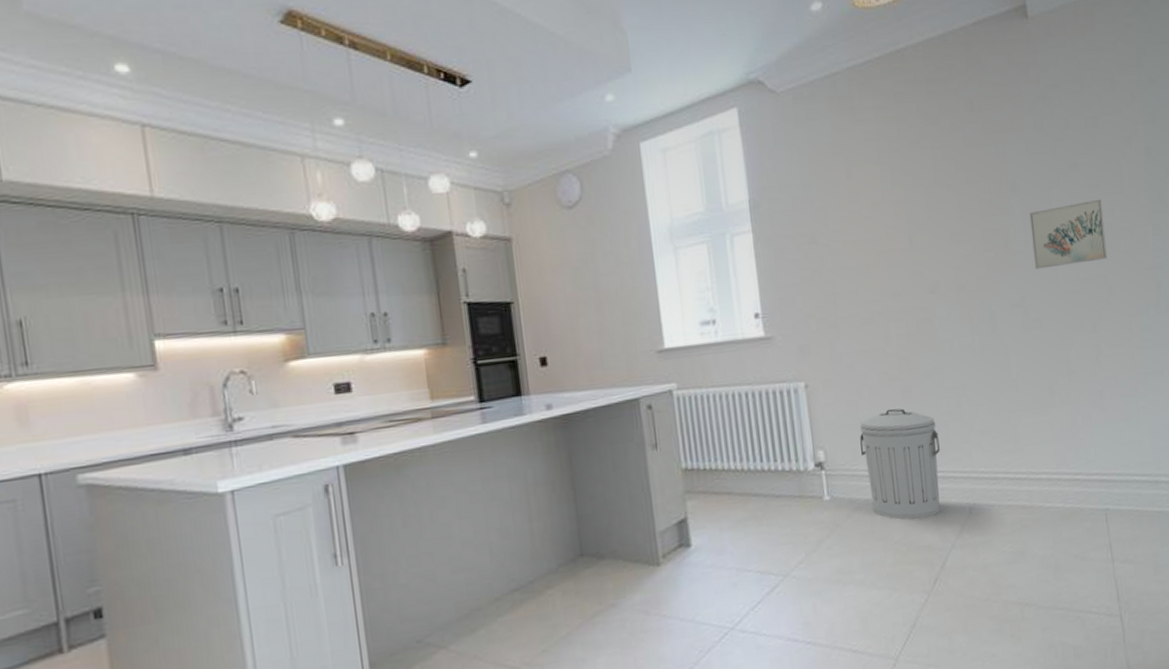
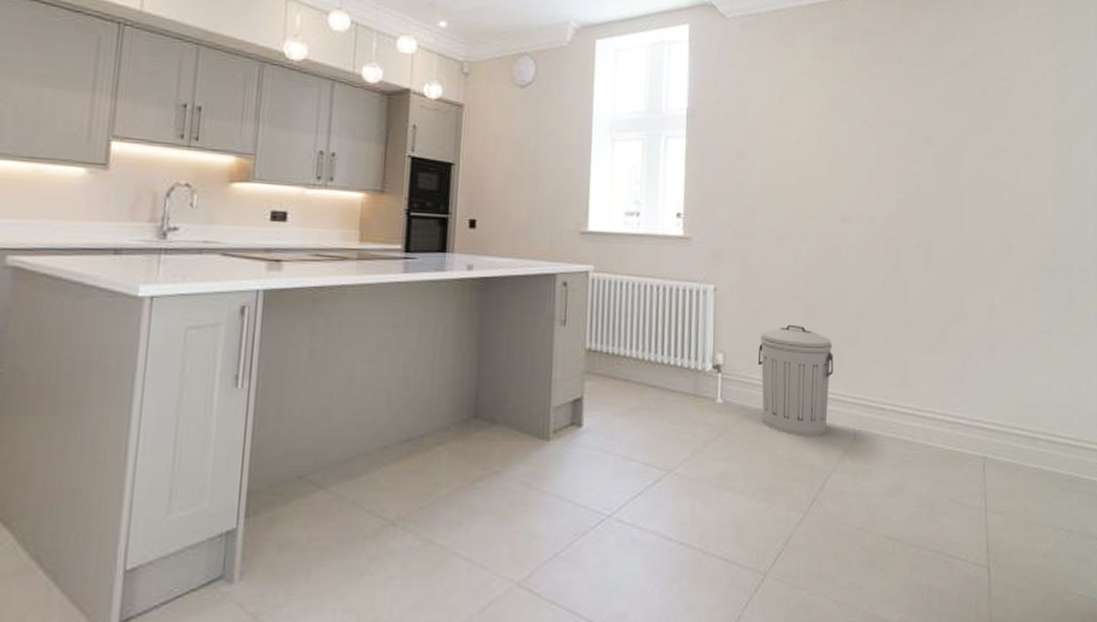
wall art: present [1030,199,1107,270] -> none [941,162,1009,219]

